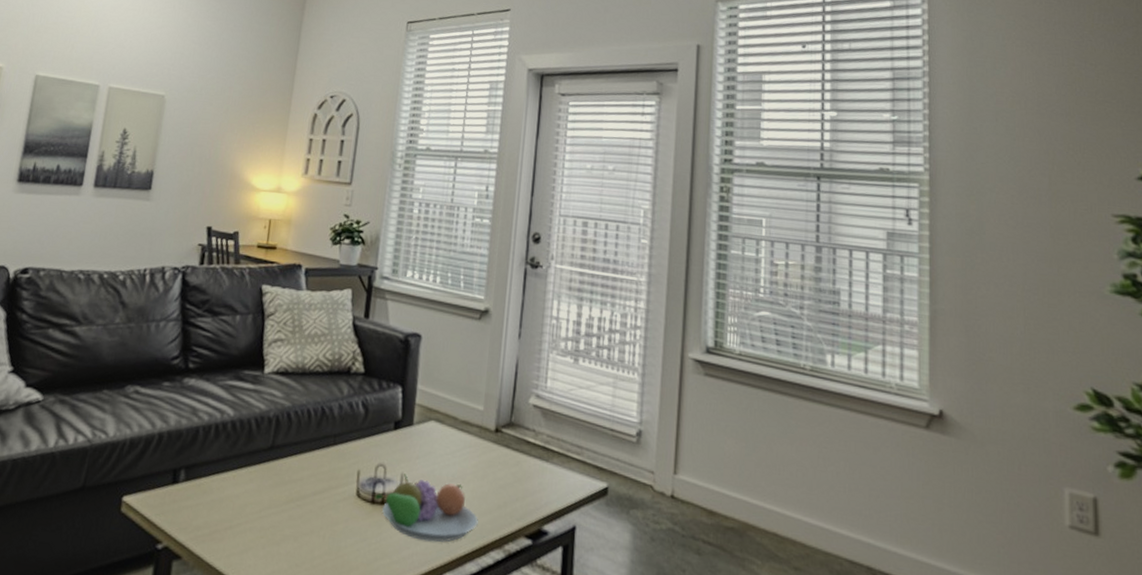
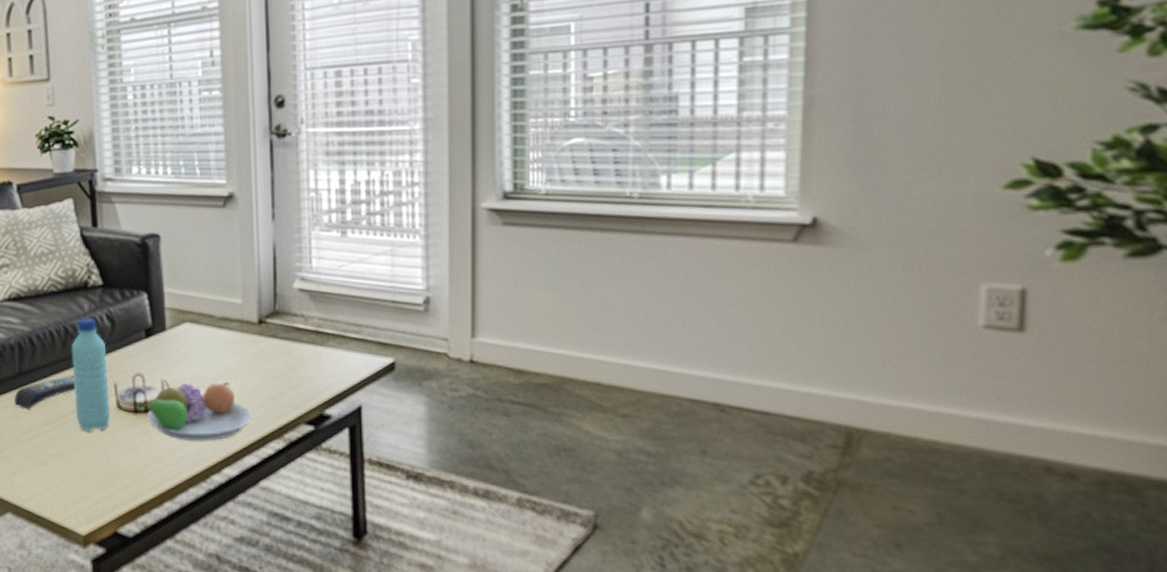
remote control: none [261,456,322,484] -> present [14,375,76,408]
water bottle: none [316,401,357,517] -> present [71,318,110,432]

